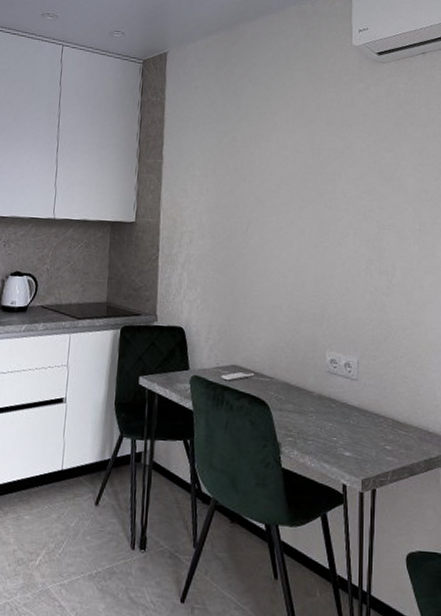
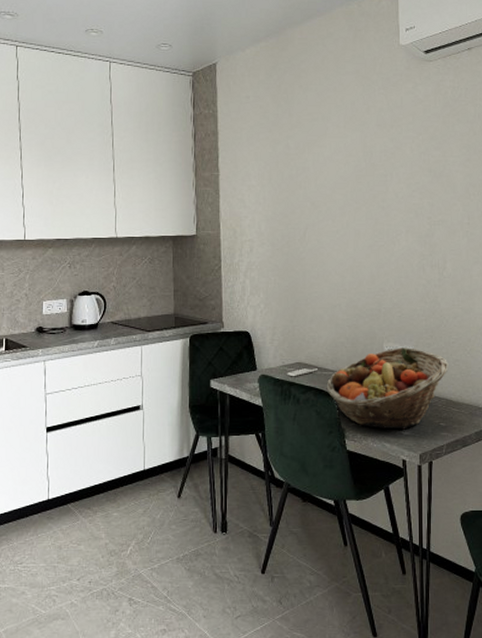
fruit basket: none [262,357,396,450] -> present [326,347,449,430]

